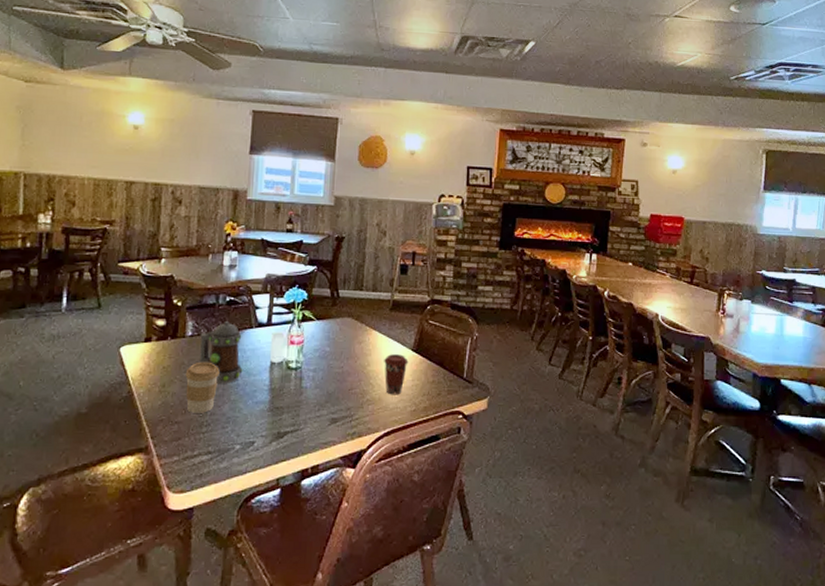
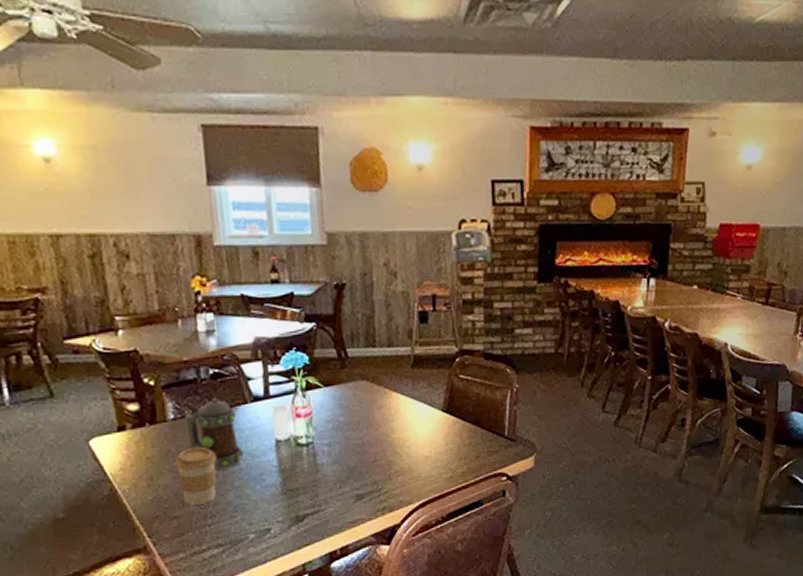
coffee cup: present [384,354,409,395] -> none [410,417,439,463]

